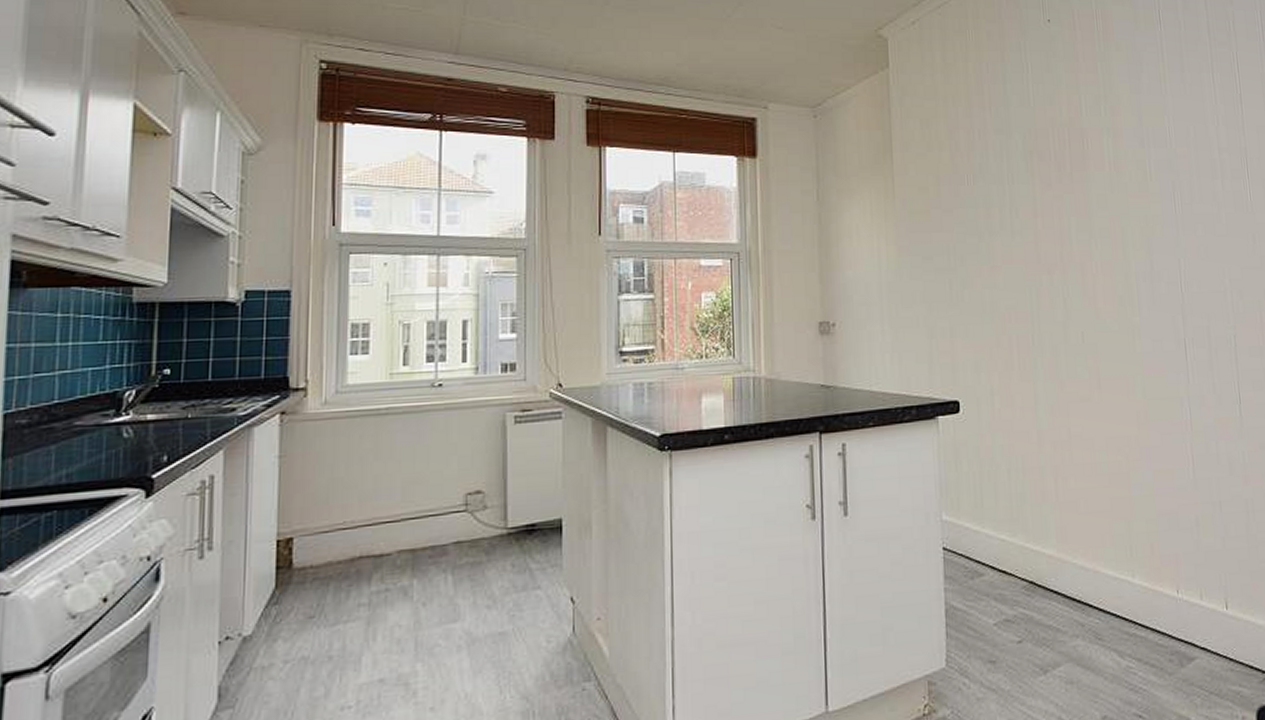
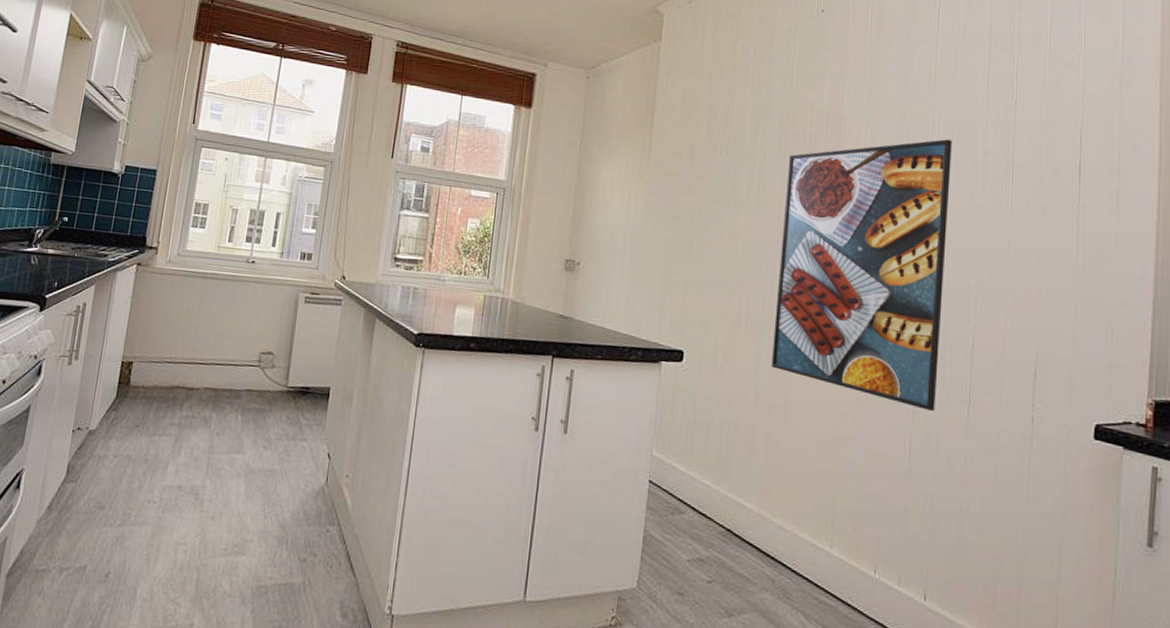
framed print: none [1037,141,1210,418] -> present [771,139,952,412]

